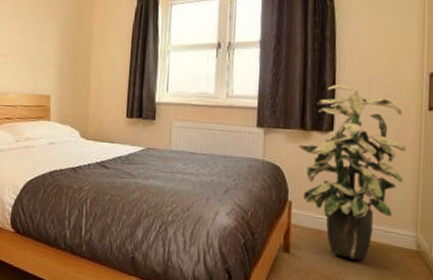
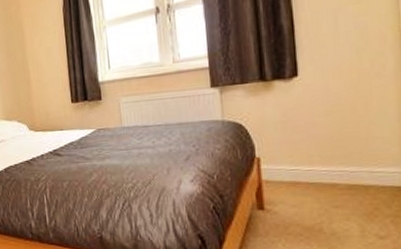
indoor plant: present [298,84,407,260] -> none [259,24,387,206]

